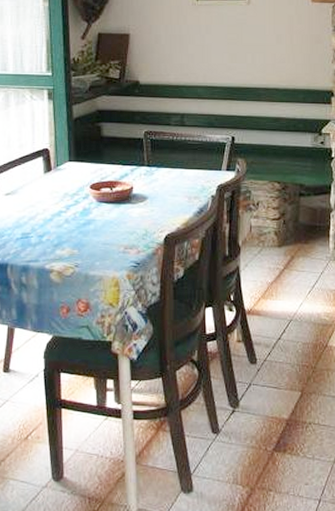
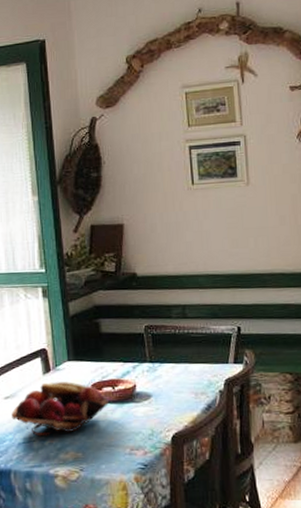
fruit basket: none [11,181,107,233] -> present [11,382,110,436]

